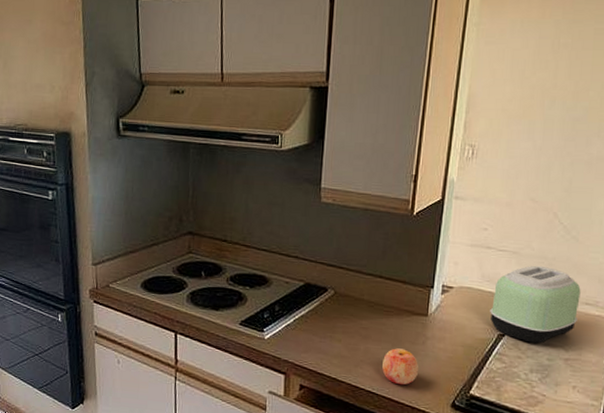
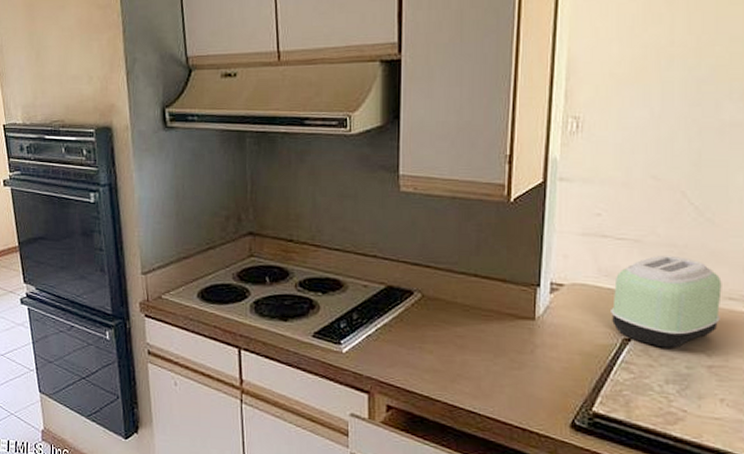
apple: present [382,348,418,386] -> none [484,359,527,403]

